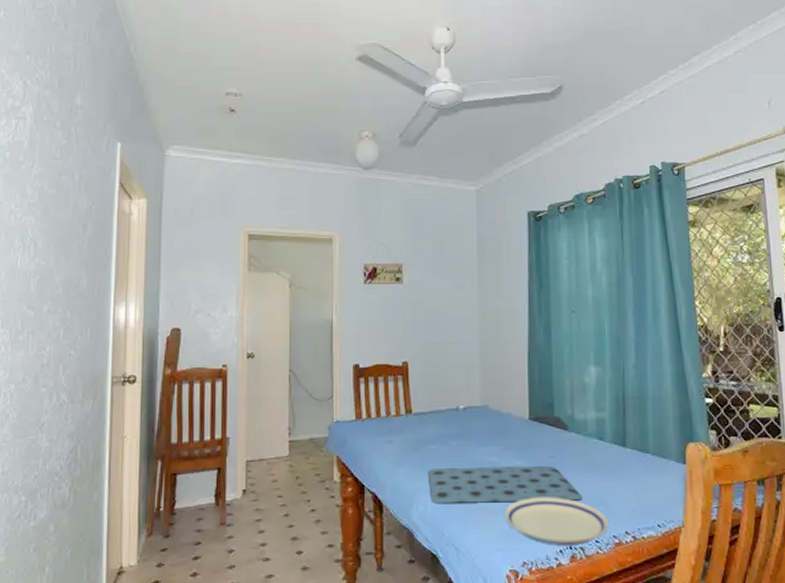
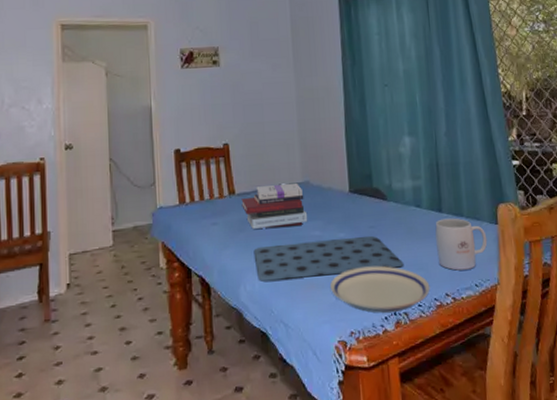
books: none [418,406,485,450] -> present [241,182,308,229]
mug: none [617,454,674,509] -> present [435,218,488,271]

